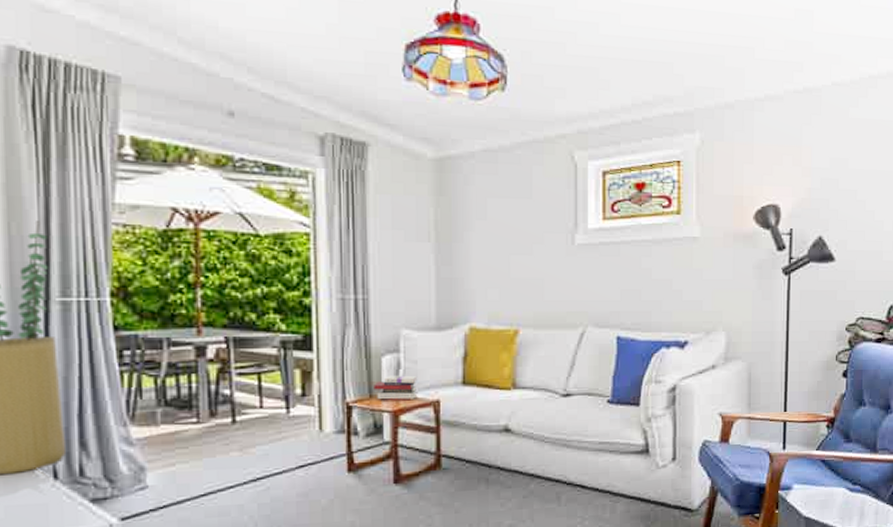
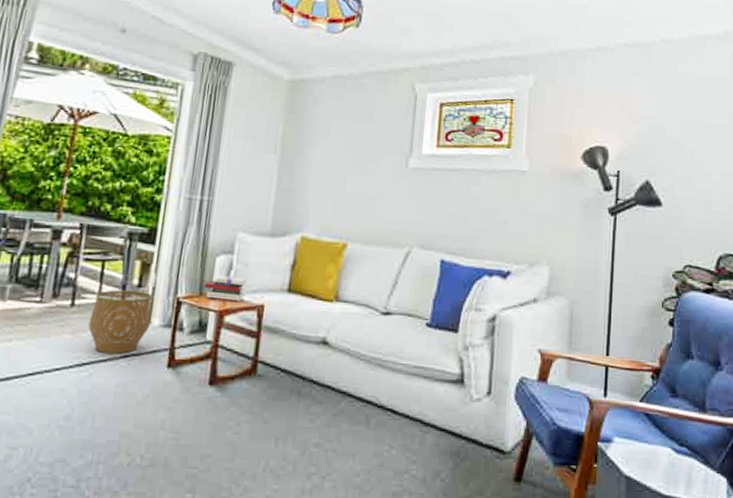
basket: none [255,399,323,467] -> present [88,289,153,355]

